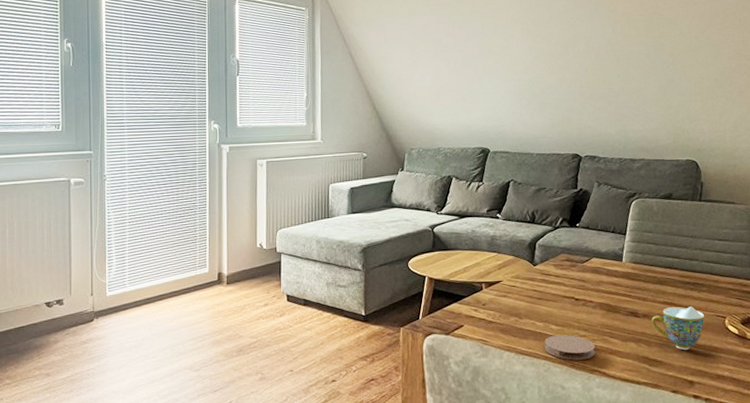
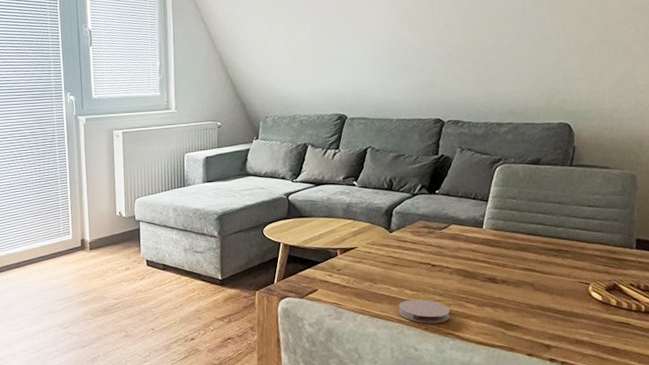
teacup: present [651,306,705,351] -> none [510,273,566,316]

